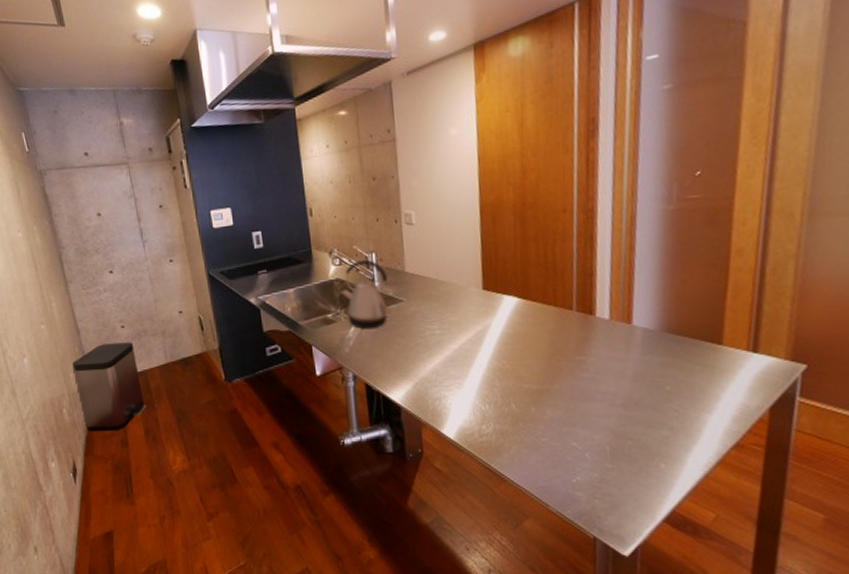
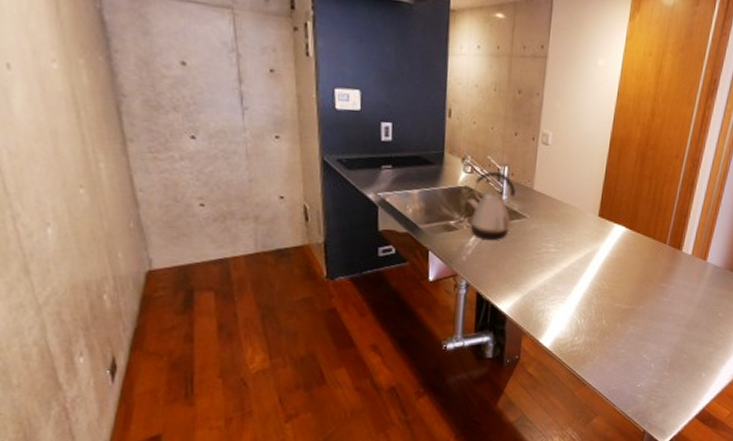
pedal bin: present [72,342,147,431] -> none [124,222,225,323]

